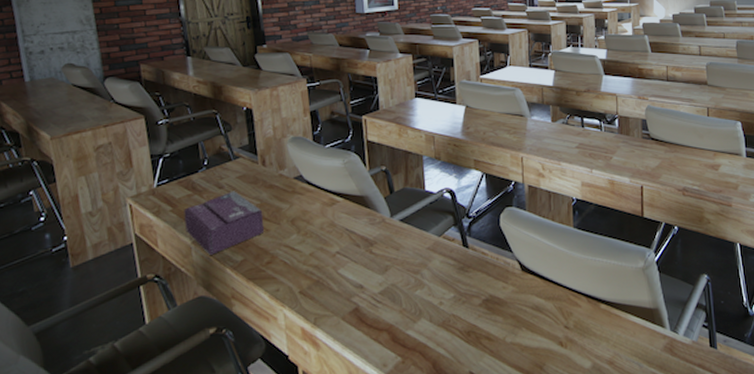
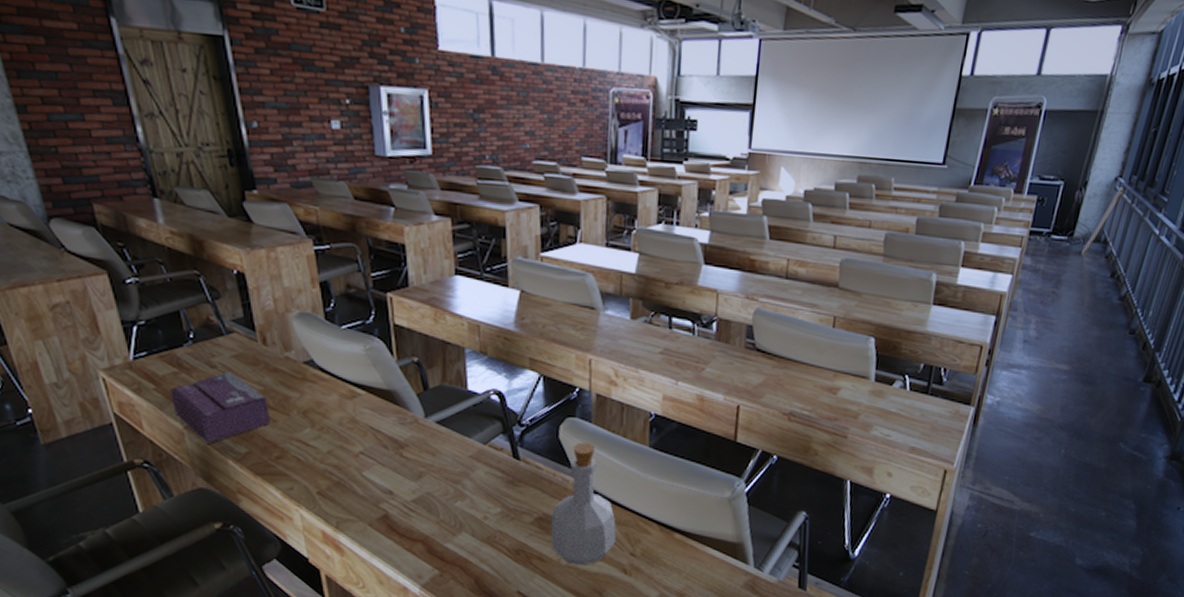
bottle: none [496,227,552,342] -> present [550,442,617,566]

